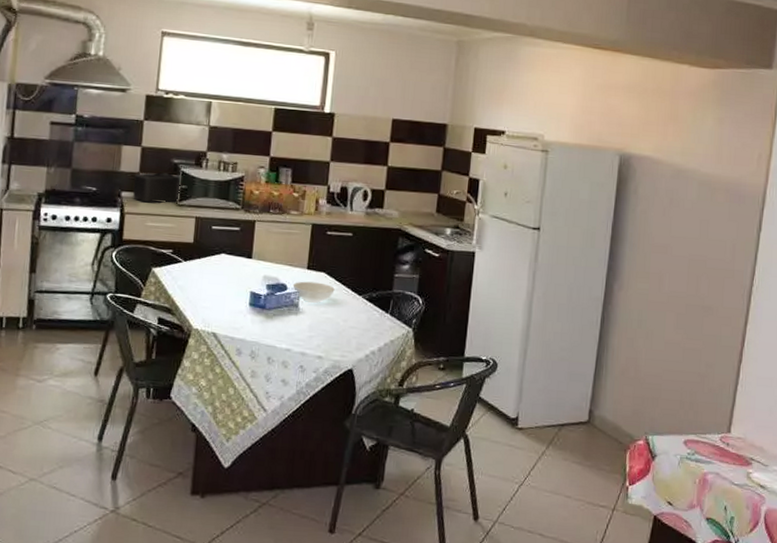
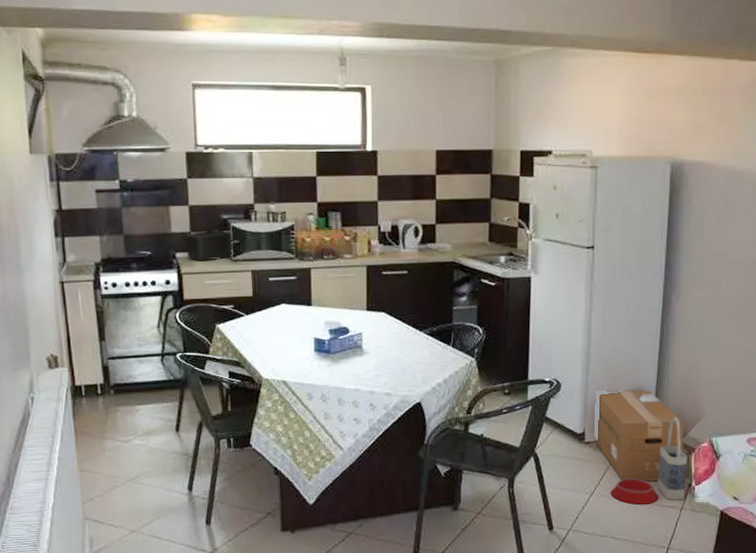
bowl: present [293,281,335,304] -> none [354,322,396,344]
box: none [528,376,621,477] -> present [595,390,684,482]
pet bowl: none [541,471,591,501] -> present [610,478,659,505]
bag: none [589,410,622,500] -> present [657,417,687,500]

